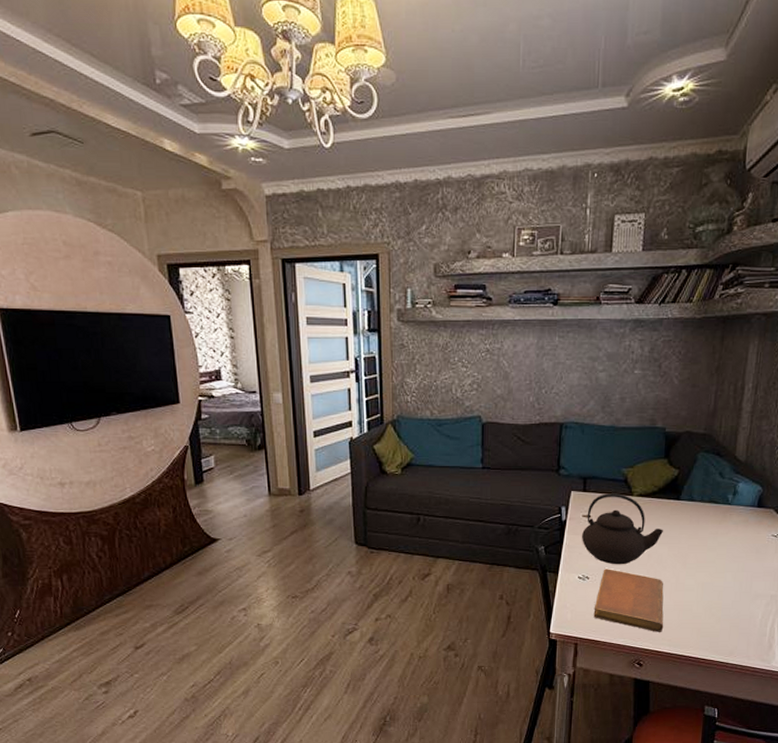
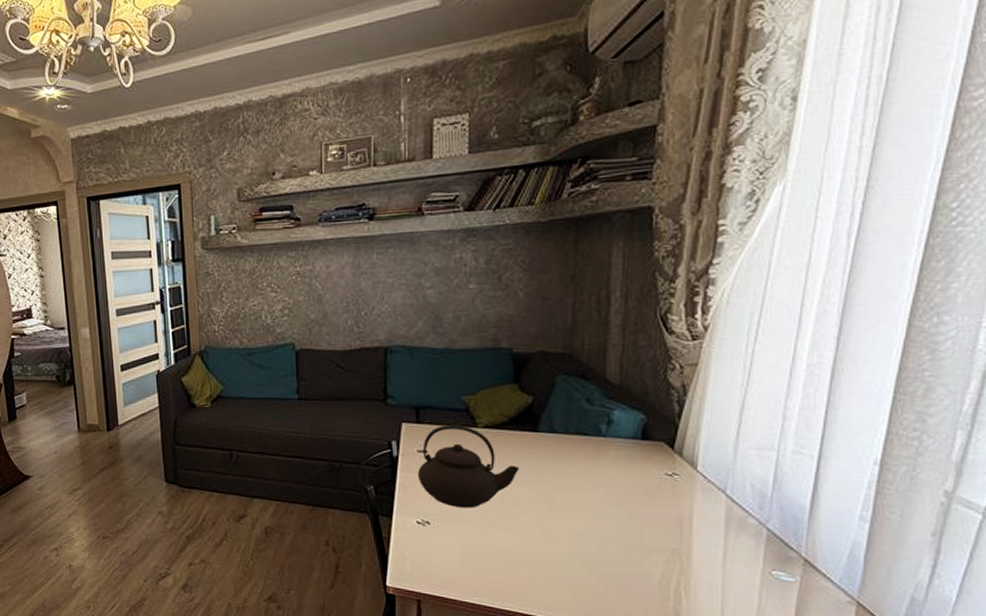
notebook: present [593,569,664,632] -> none [438,513,529,591]

